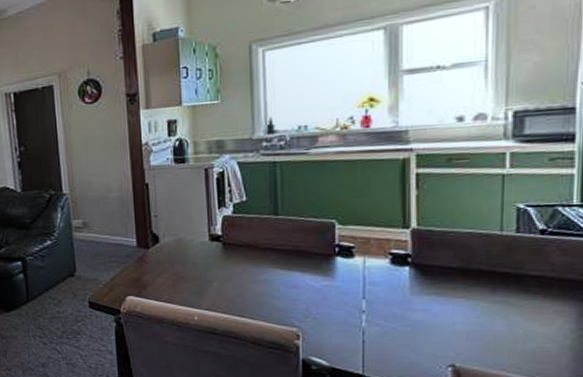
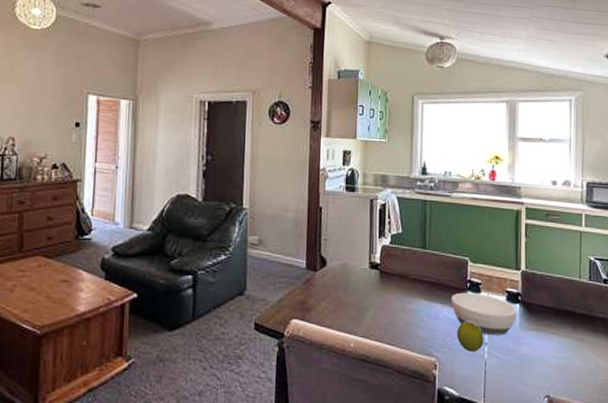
bowl: none [315,257,406,302] -> present [451,292,517,335]
fruit: none [323,289,361,320] -> present [456,322,484,352]

